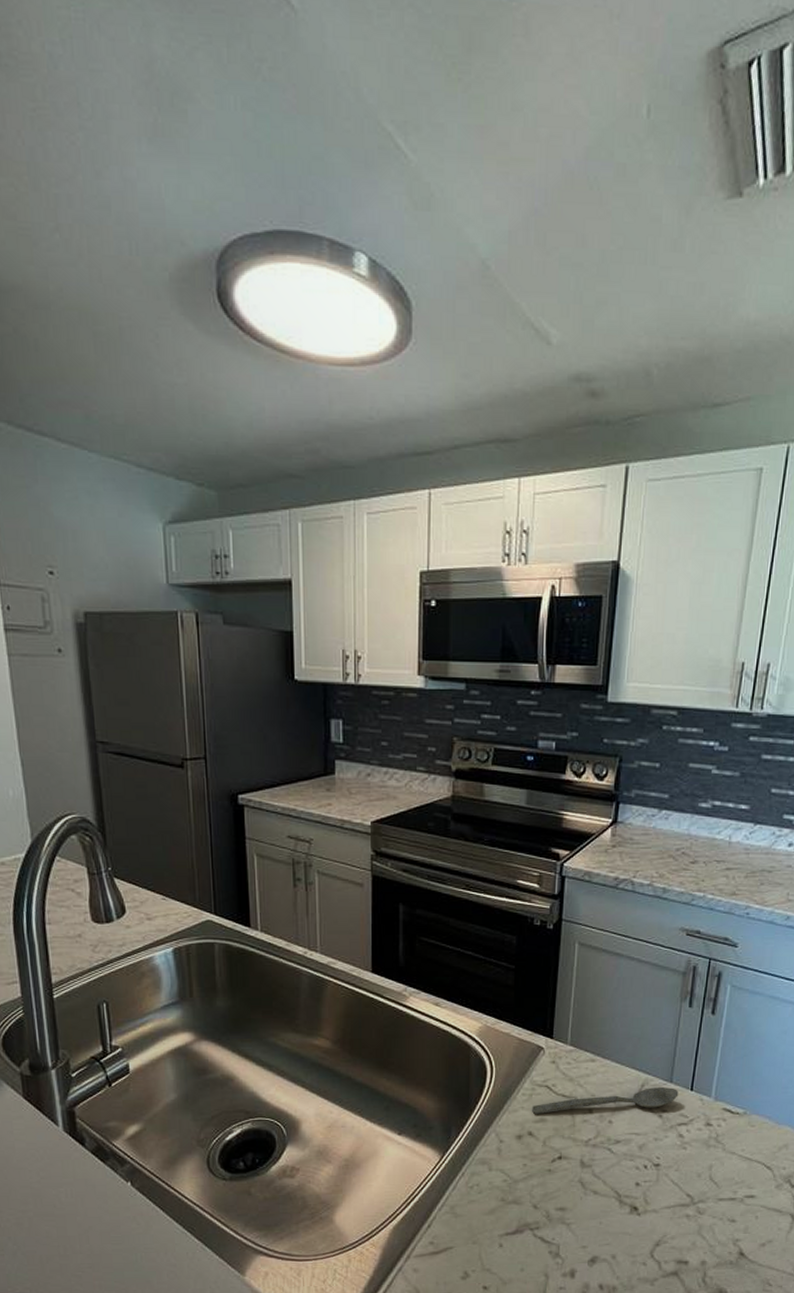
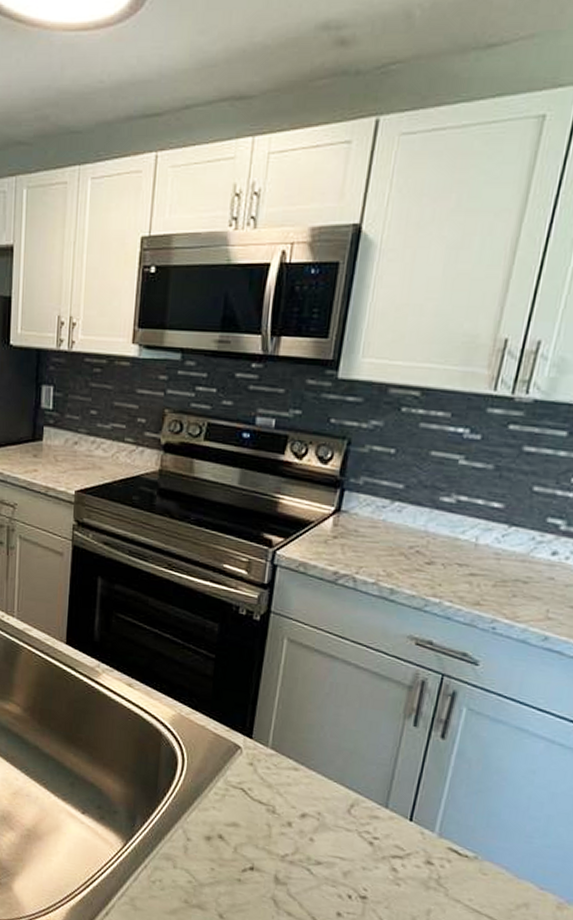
spoon: present [532,1087,679,1114] -> none [224,807,395,834]

